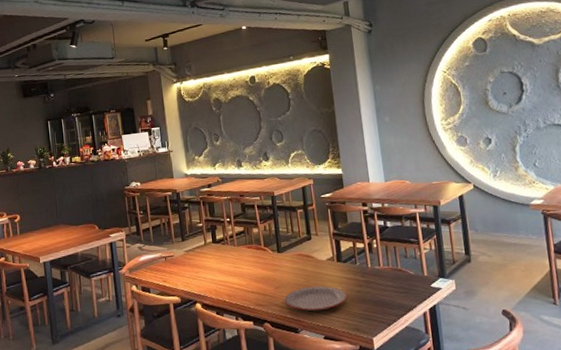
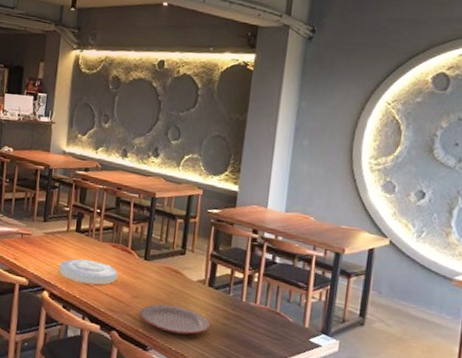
plate: none [205,264,259,288] -> present [59,258,119,285]

